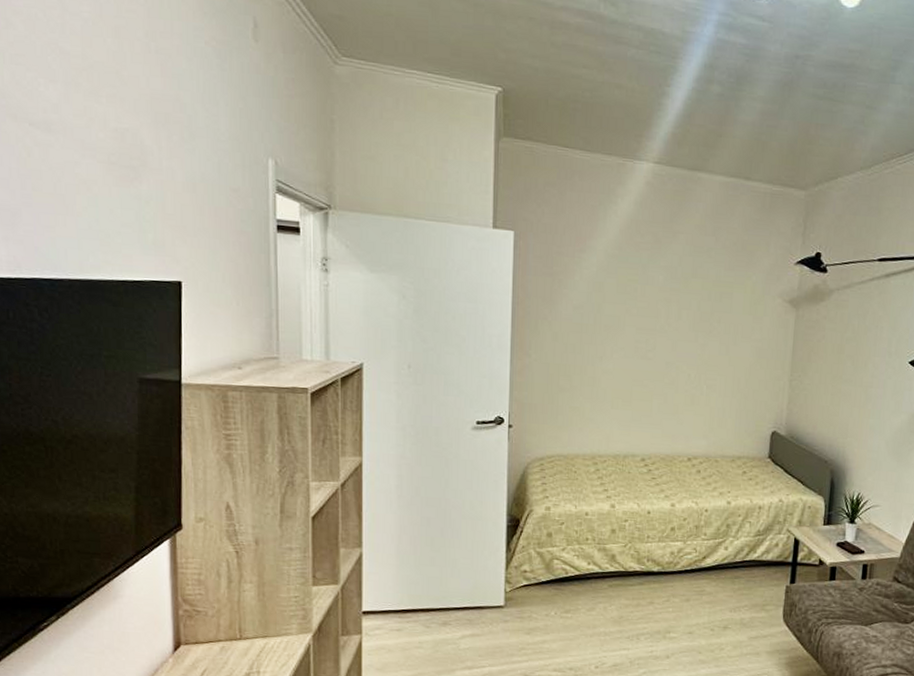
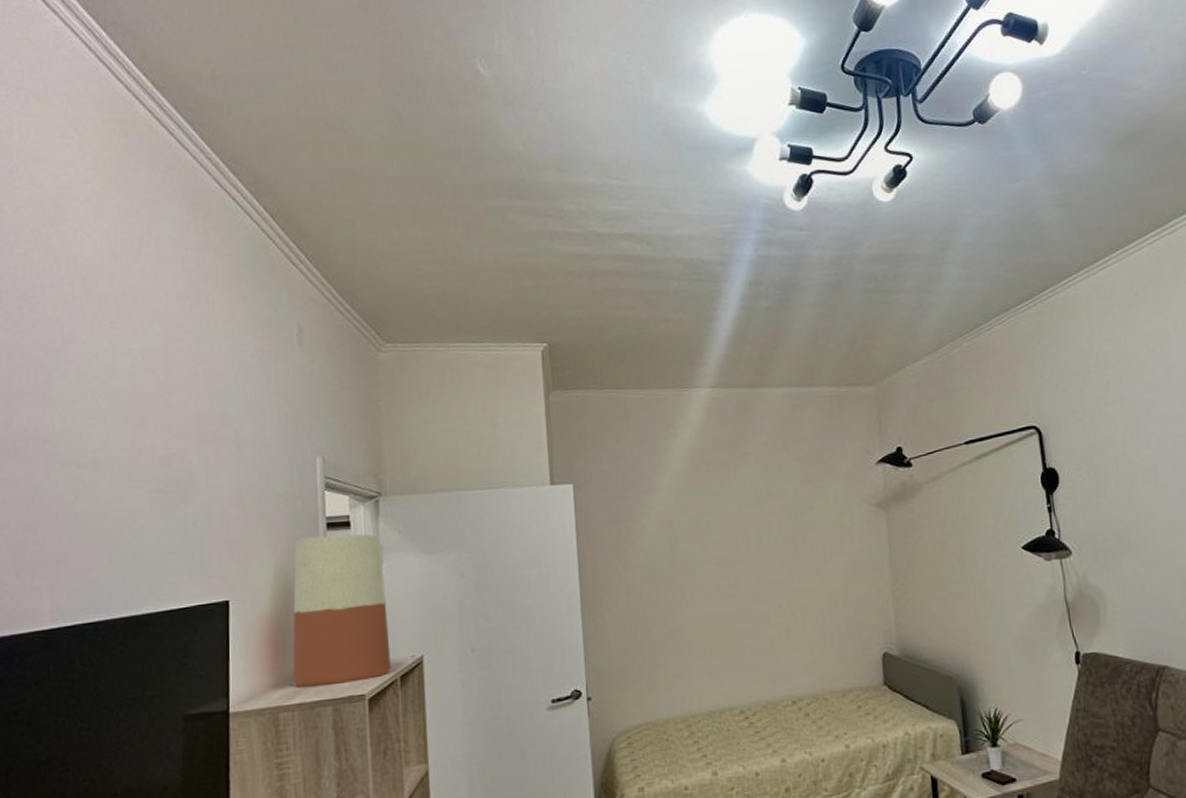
vase: none [241,235,333,376] -> present [292,534,391,688]

